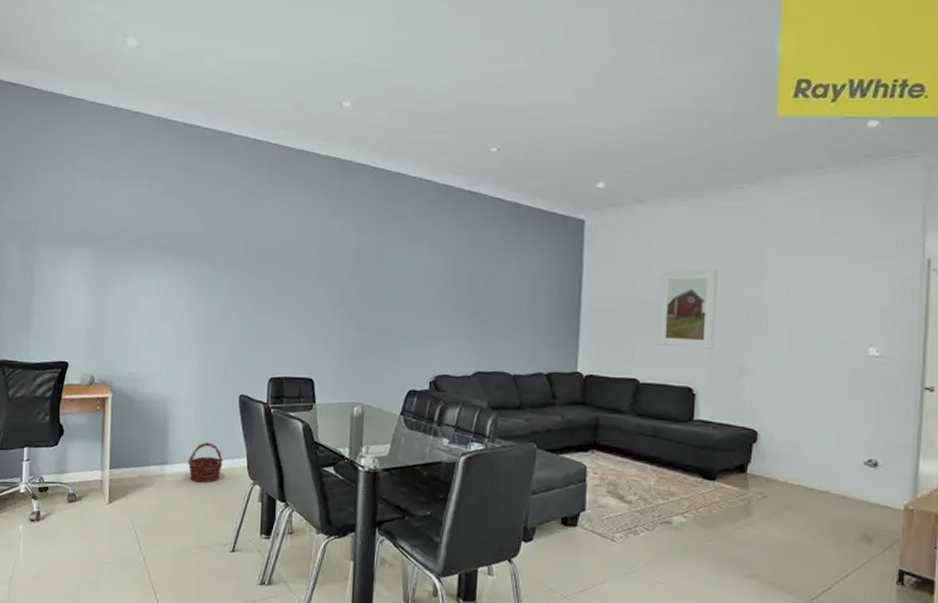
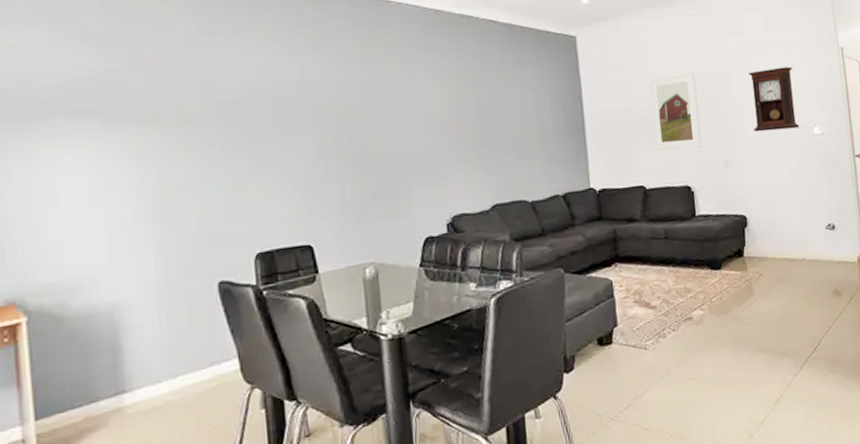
basket: present [187,442,223,483] -> none [155,350,207,406]
pendulum clock: none [784,274,852,346] -> present [749,66,800,132]

